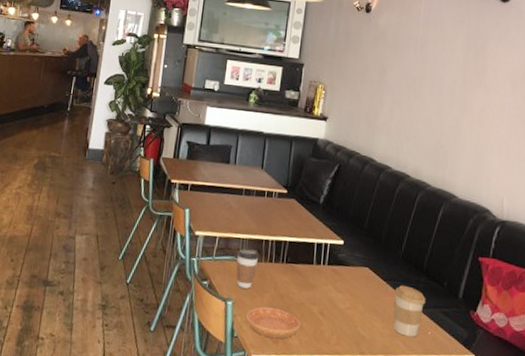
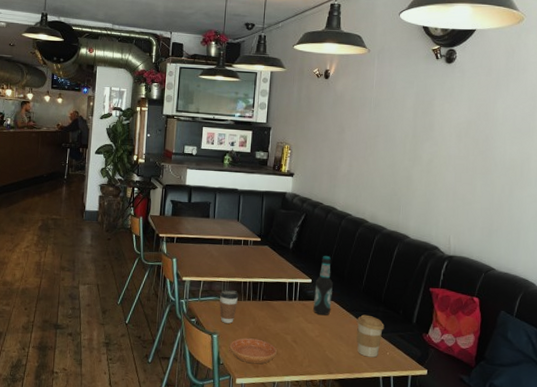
bottle: none [344,214,369,285] -> present [313,256,334,316]

